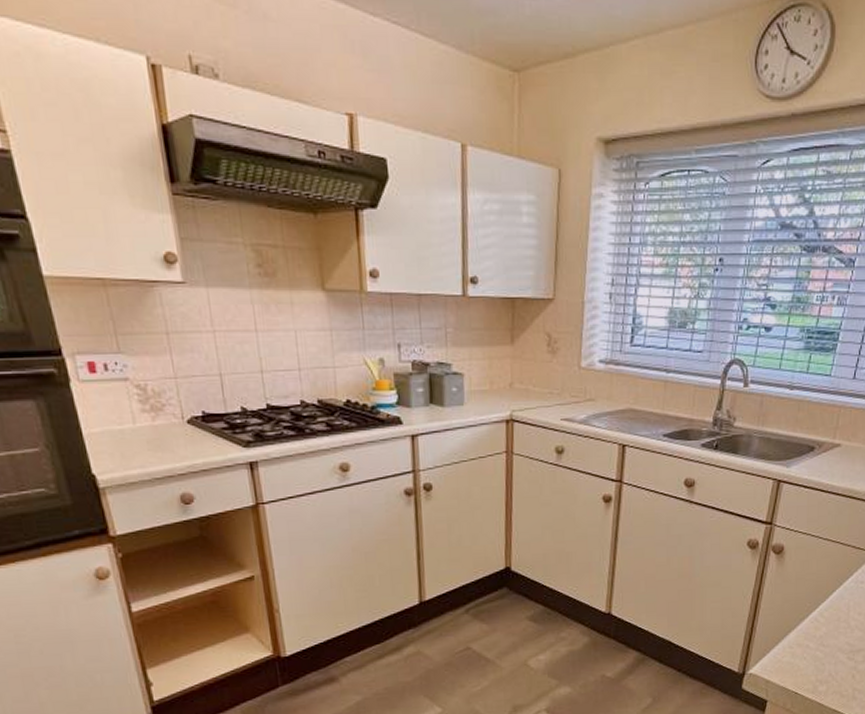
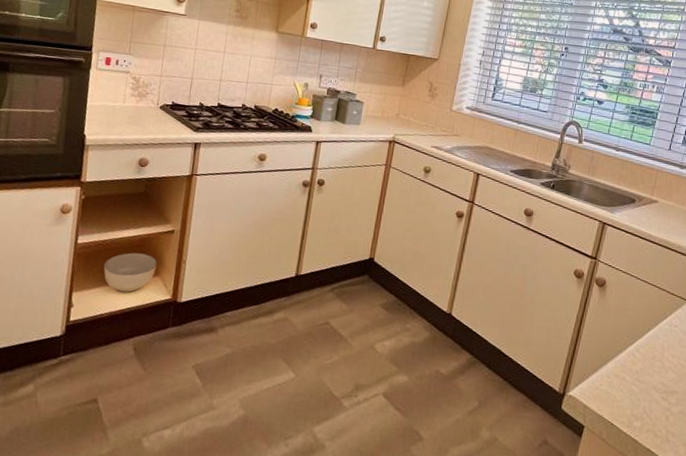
bowl: none [175,609,244,659] -> present [103,252,158,293]

